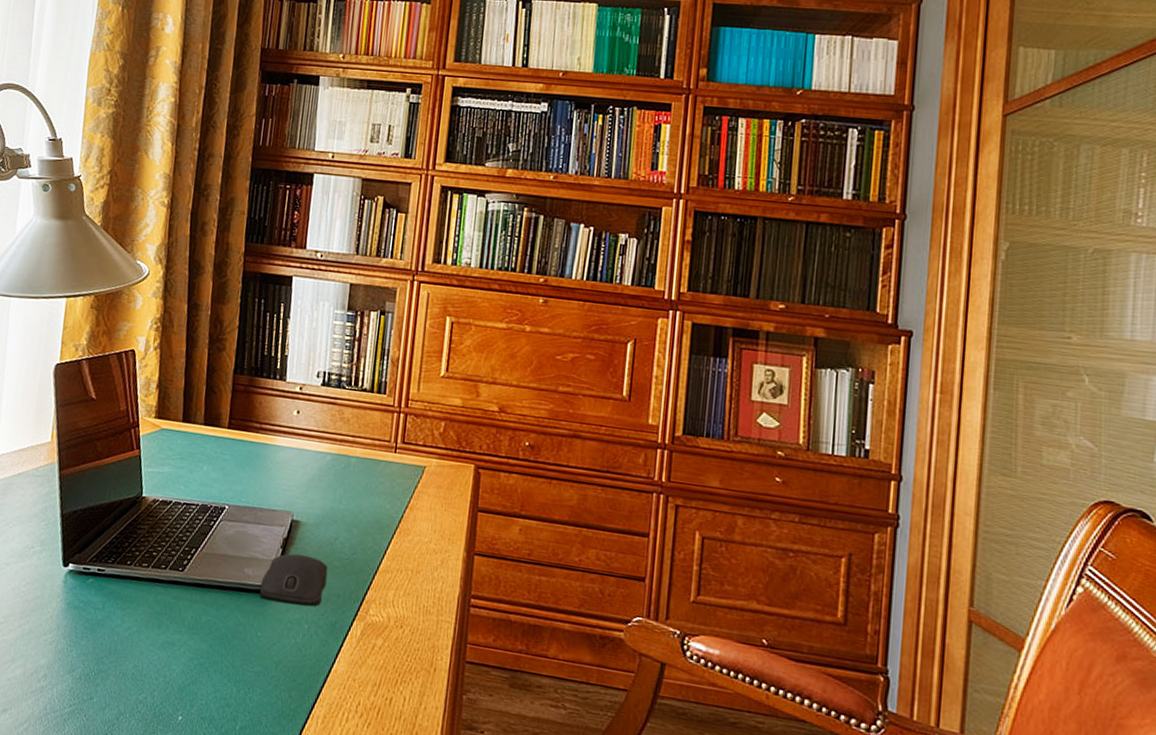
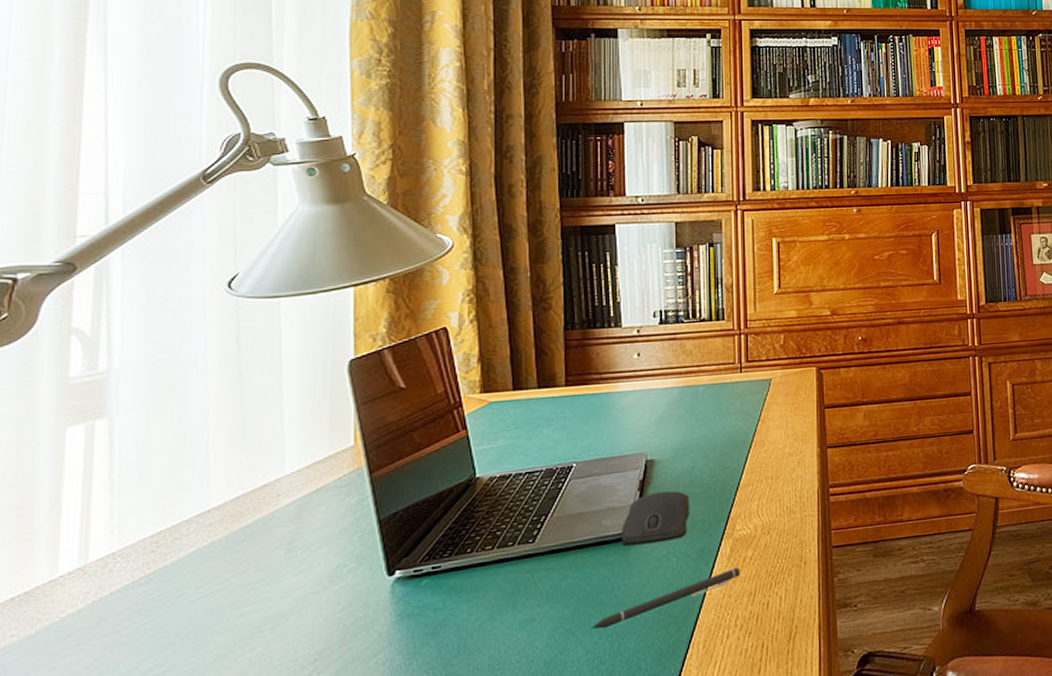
pen: none [222,652,368,674] -> present [591,567,740,630]

